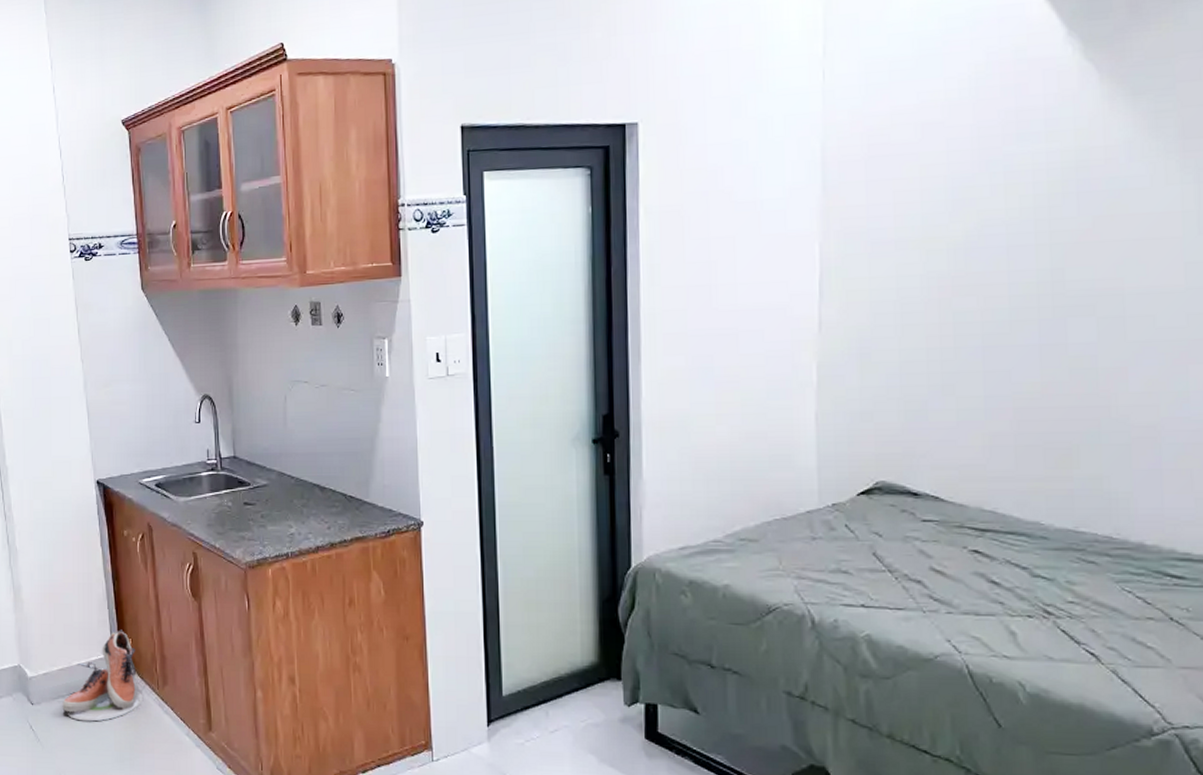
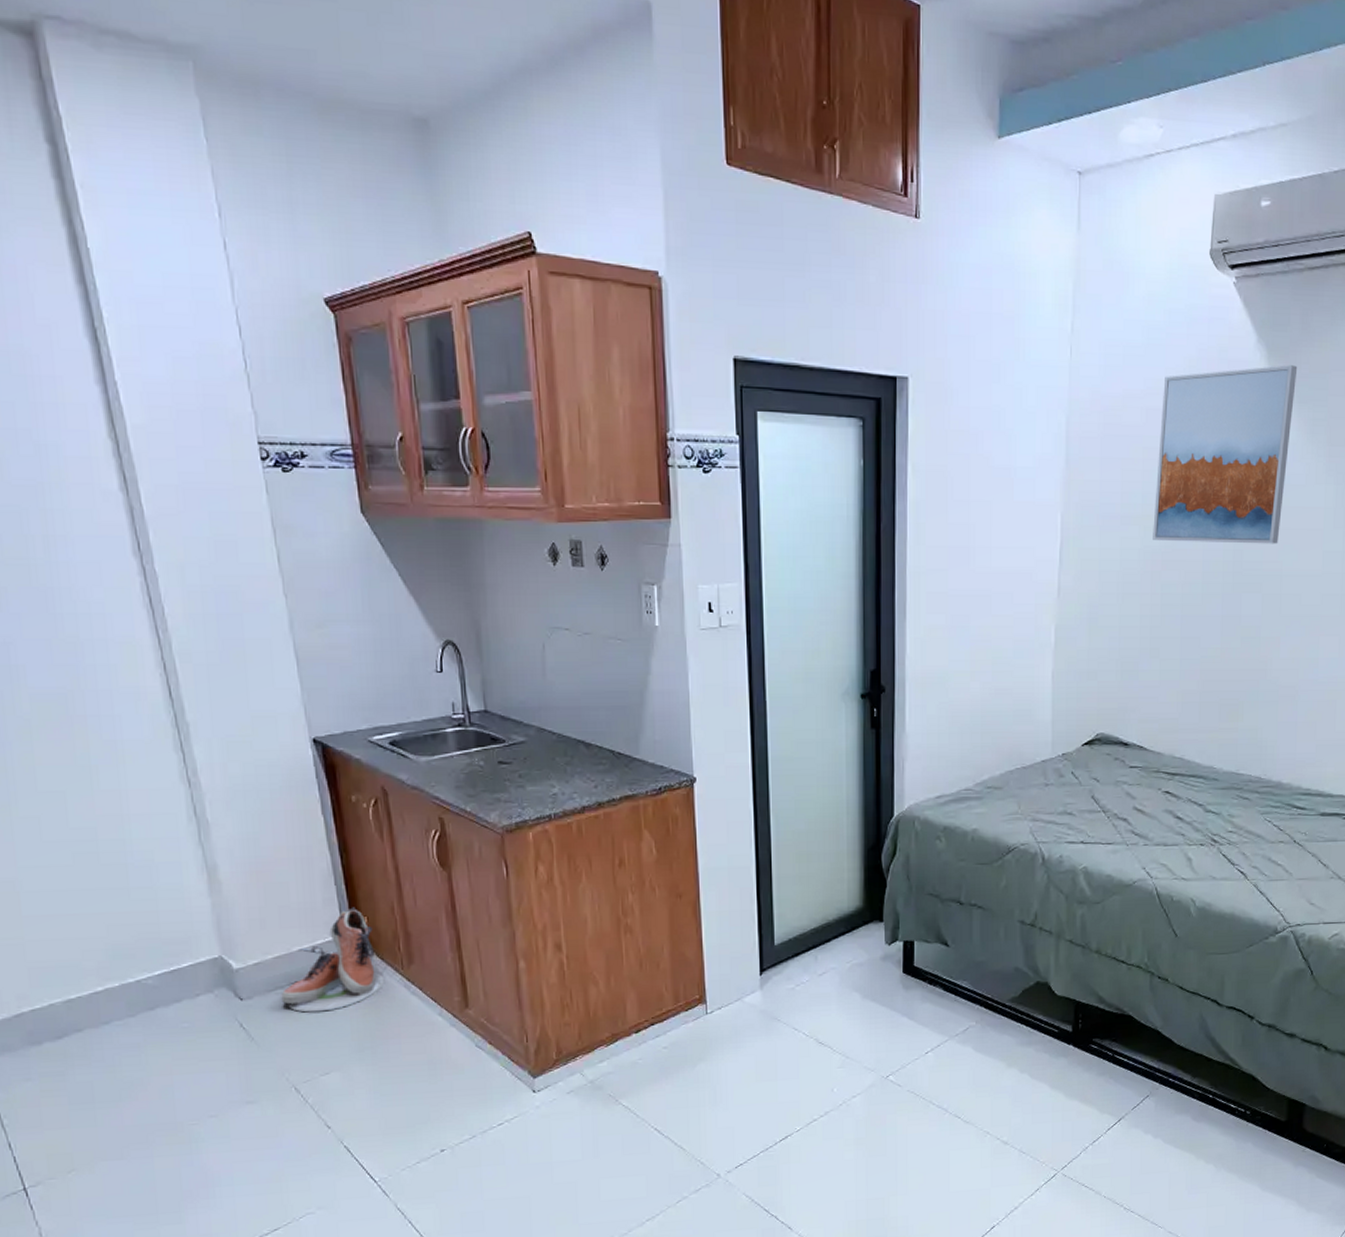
wall art: none [938,54,1128,265] -> present [1153,365,1298,544]

